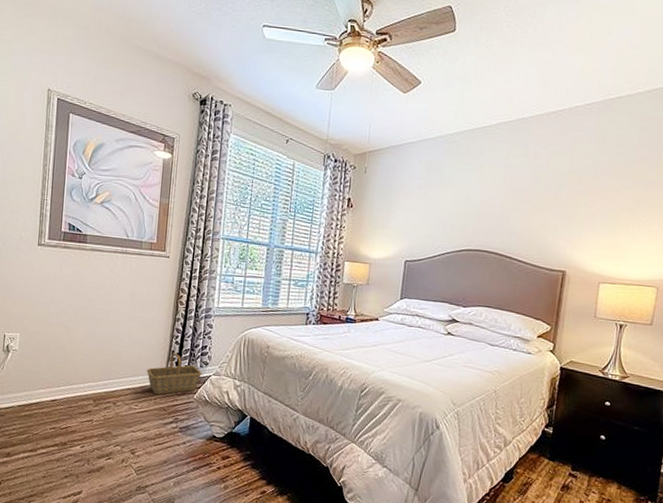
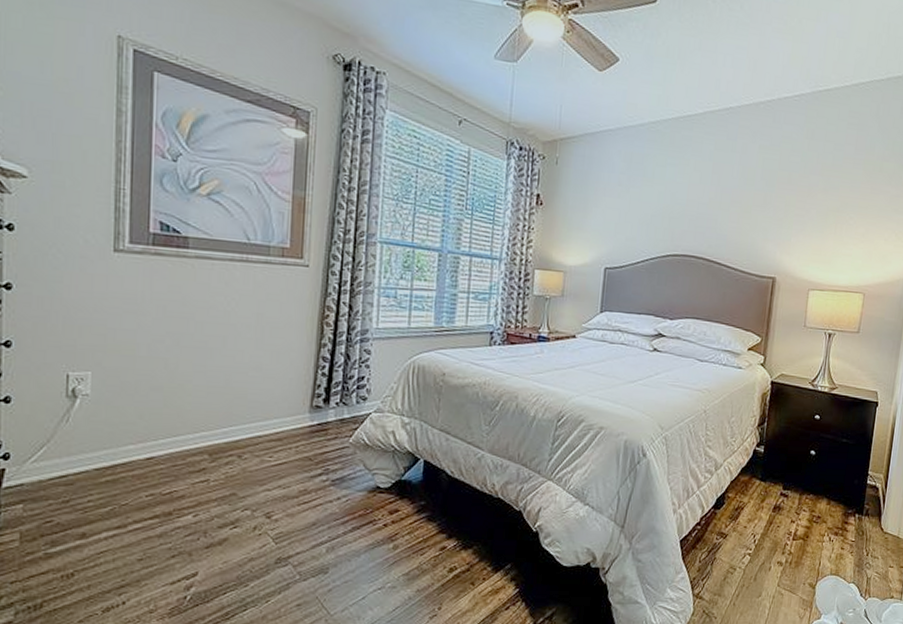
basket: present [146,352,202,395] -> none [282,387,359,441]

